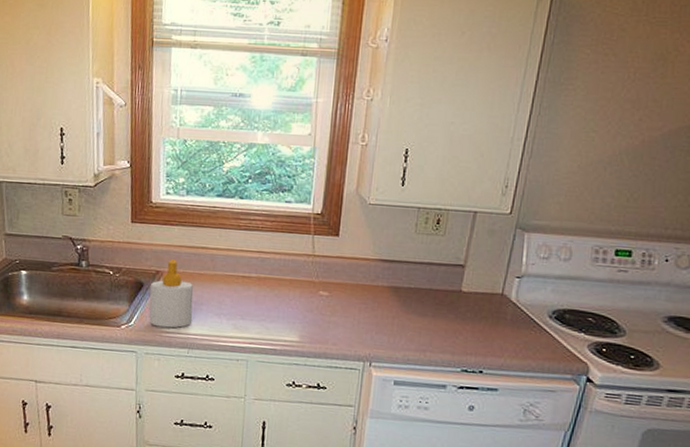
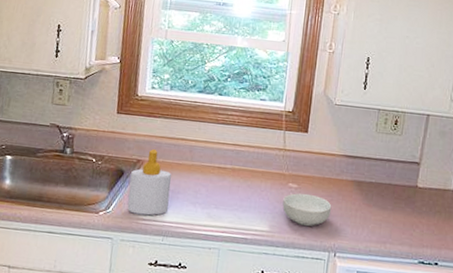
cereal bowl: none [313,301,367,336] -> present [282,193,332,227]

